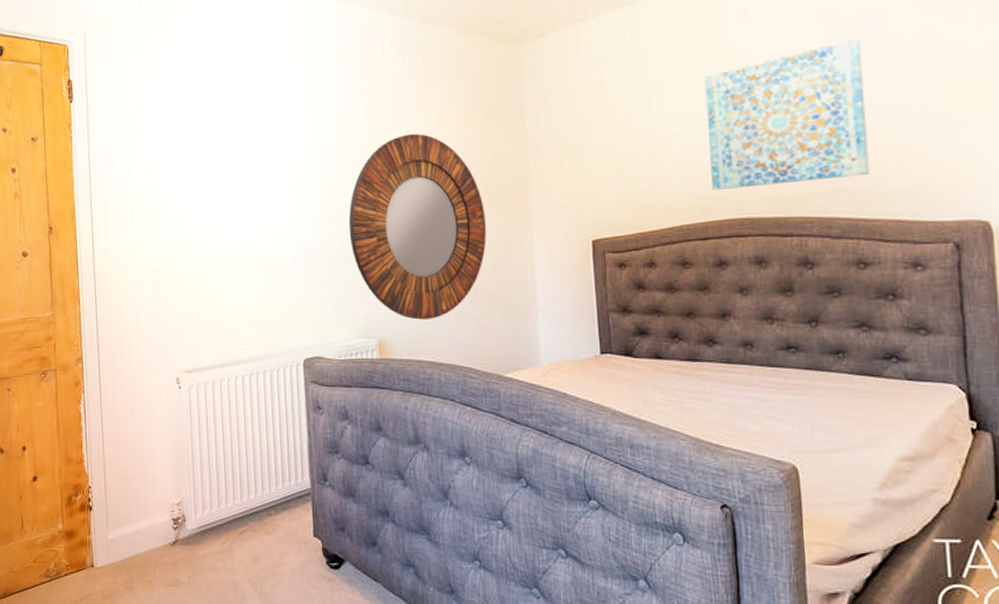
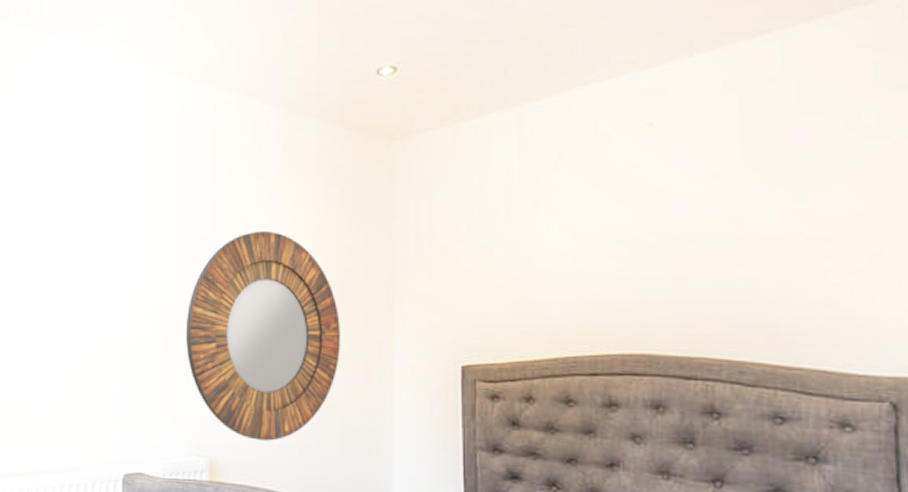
wall art: present [705,38,870,190] -> none [601,160,791,320]

